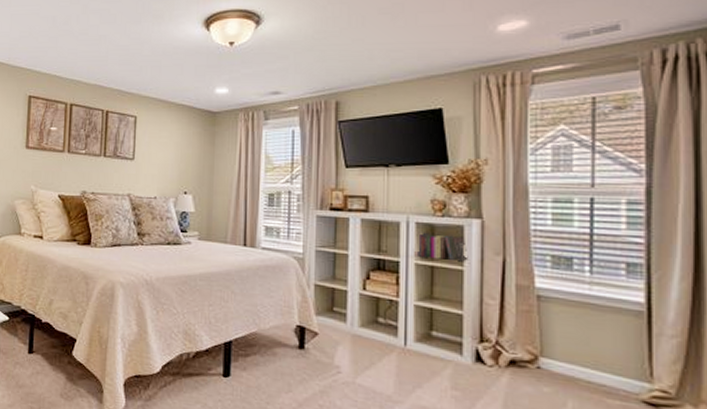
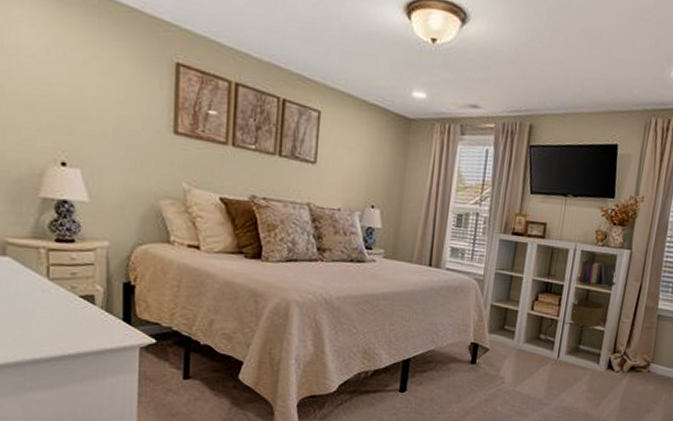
basket: none [414,276,458,310] -> present [572,299,605,328]

